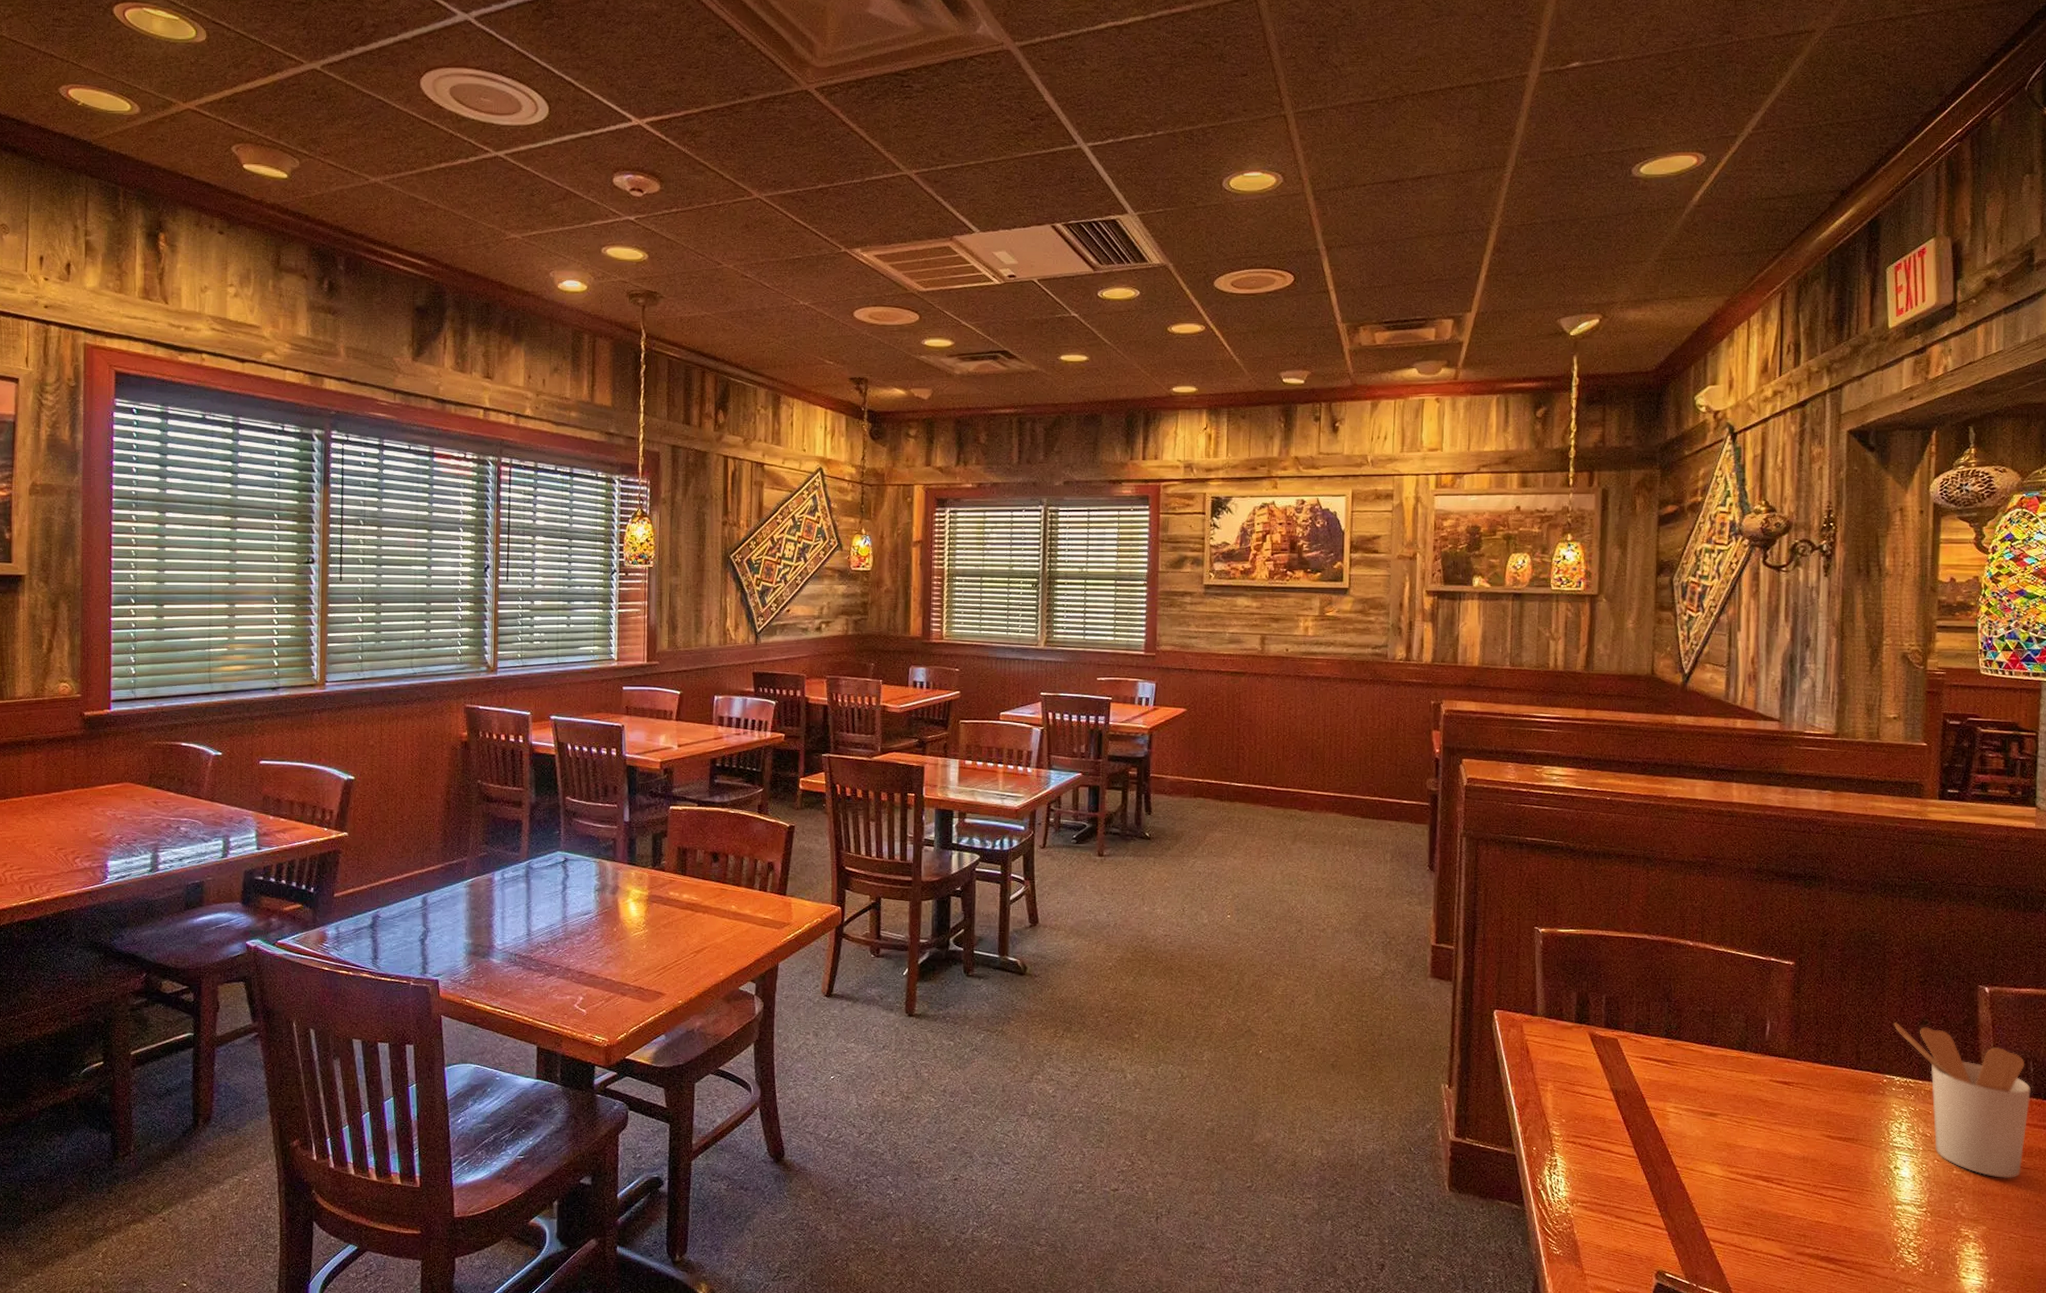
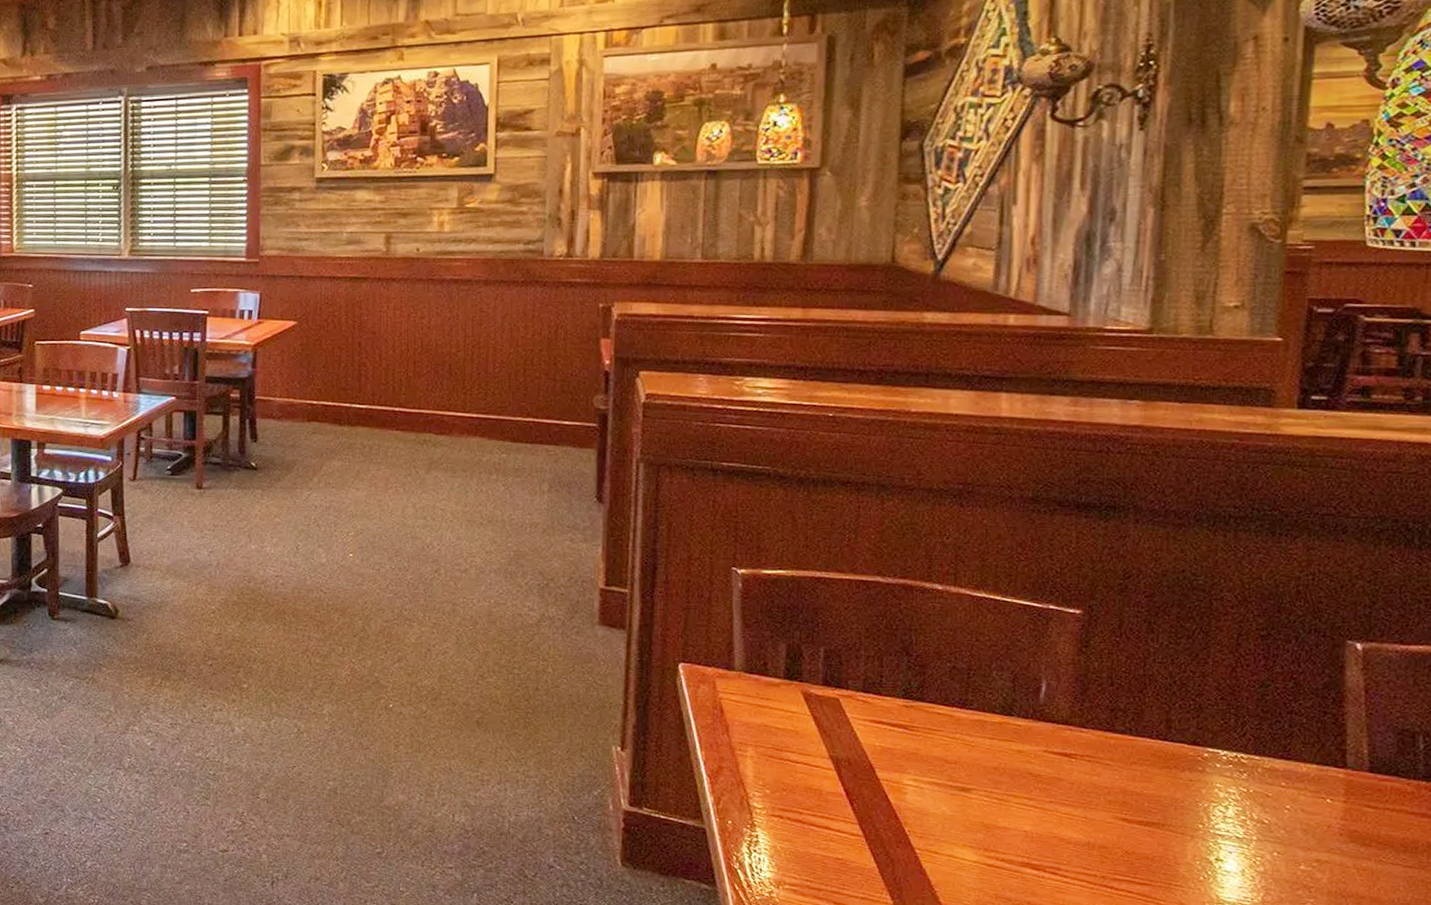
utensil holder: present [1893,1022,2031,1178] -> none [1220,685,1419,878]

